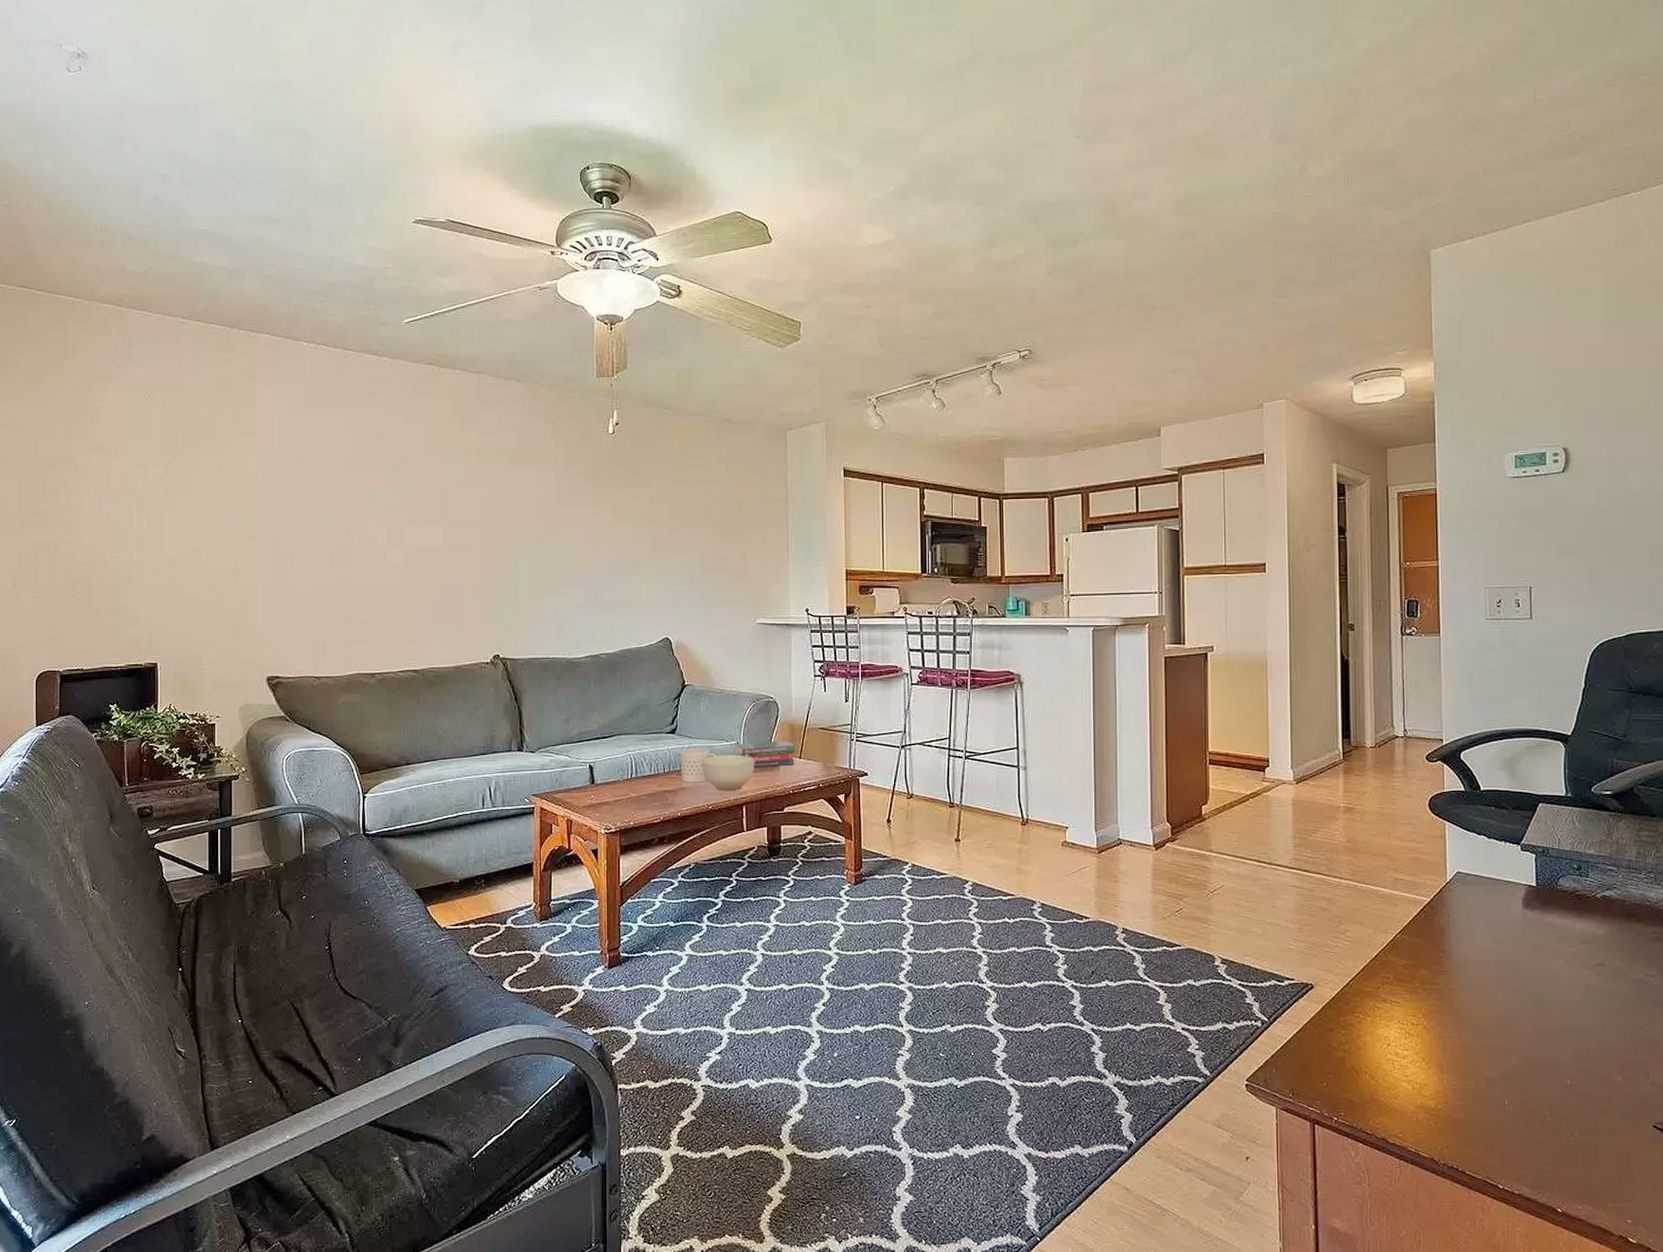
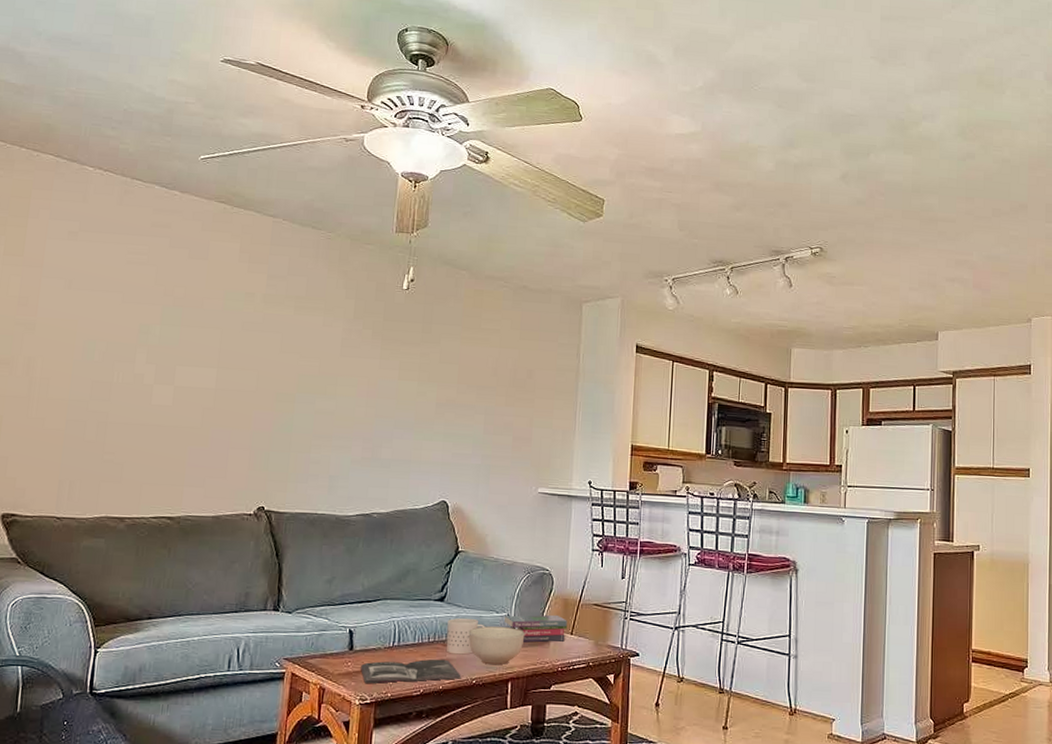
magazine: none [603,788,698,814] -> present [361,659,461,684]

